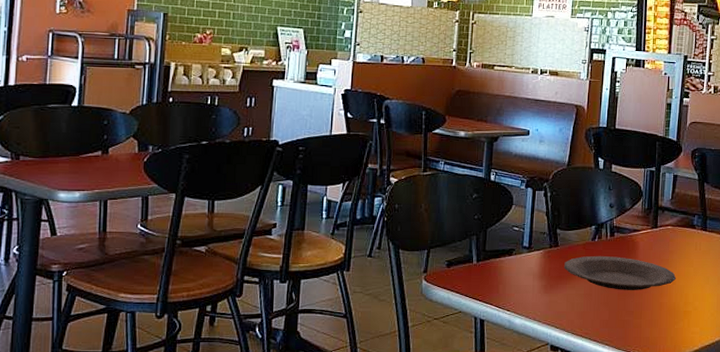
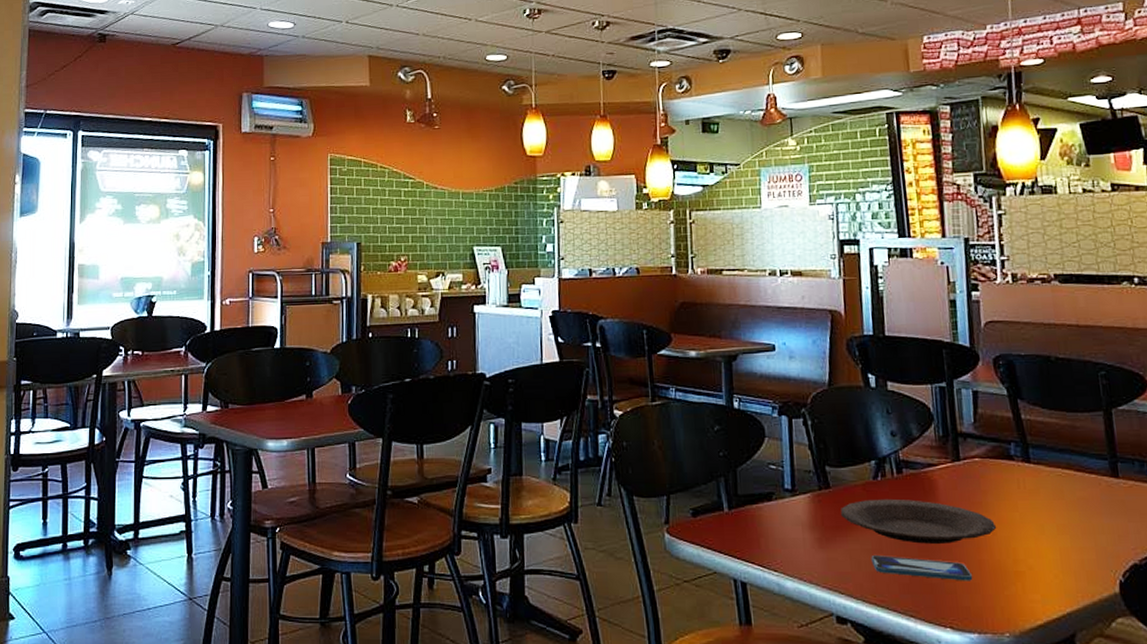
smartphone: none [582,299,655,318] -> present [871,556,973,581]

